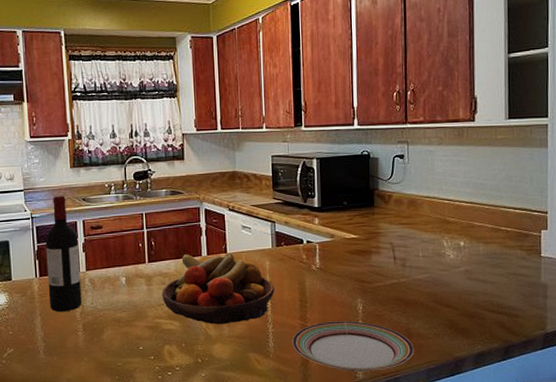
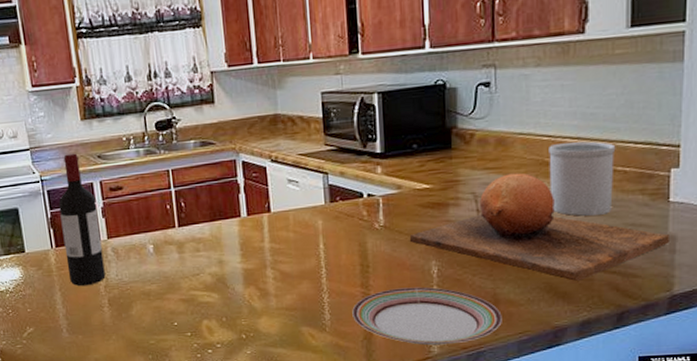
fruit bowl: present [162,253,275,325] -> none [196,213,330,296]
chopping board: none [340,228,543,319] -> present [409,173,671,281]
utensil holder: none [449,206,500,266] -> present [549,141,616,216]

